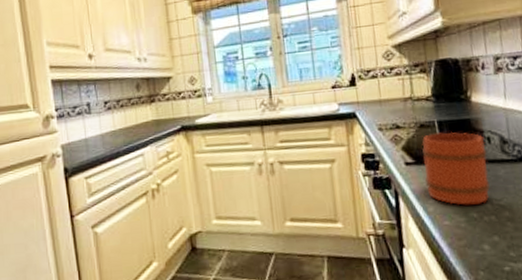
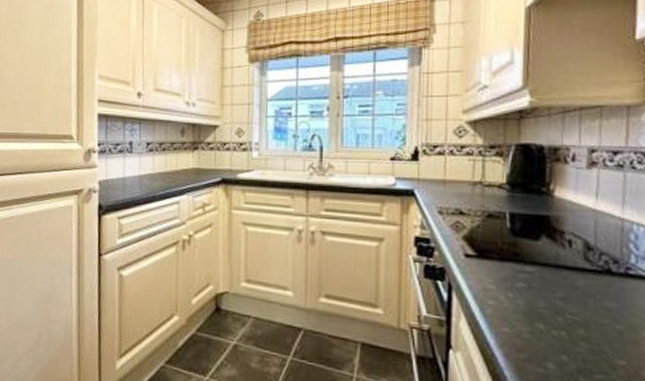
mug: present [422,131,490,205] -> none [485,226,566,315]

